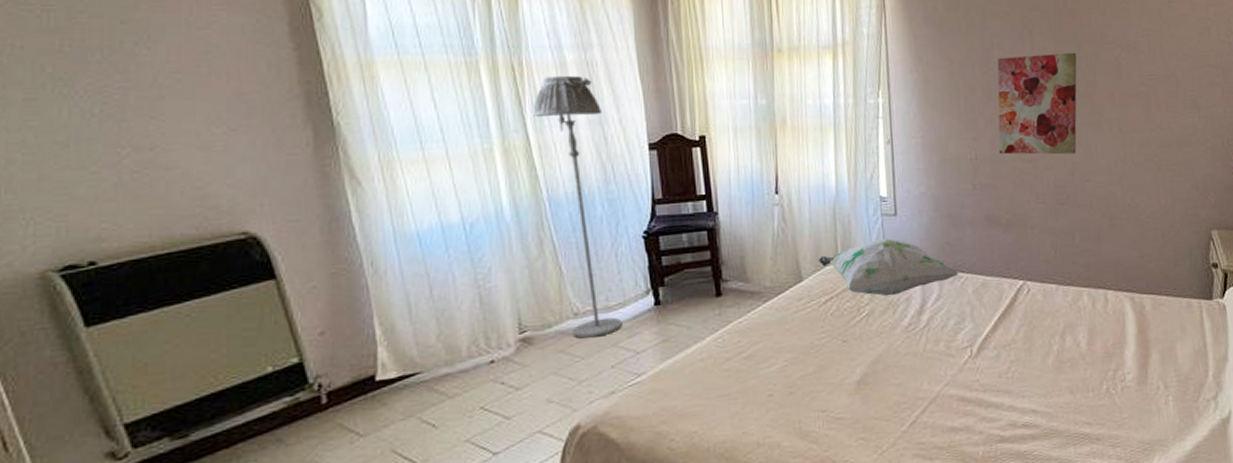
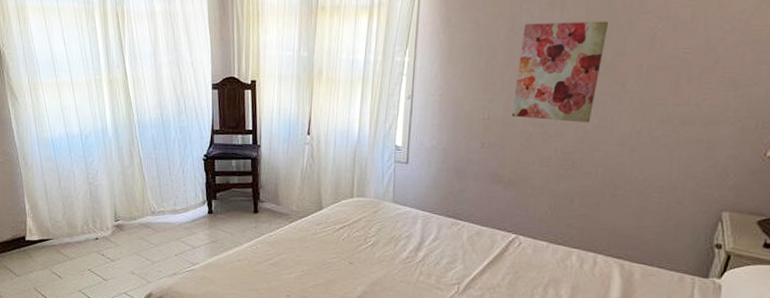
floor lamp: present [531,75,623,339] -> none [129,23,185,232]
decorative pillow: present [817,238,959,297] -> none [336,181,457,232]

